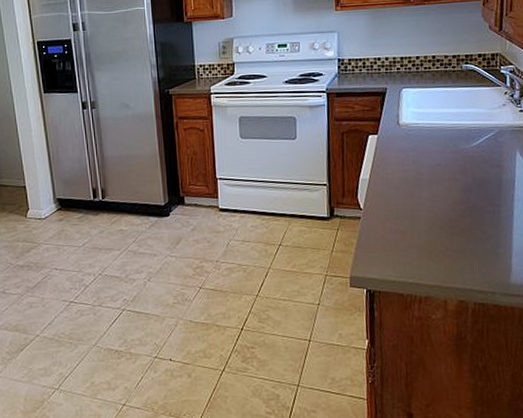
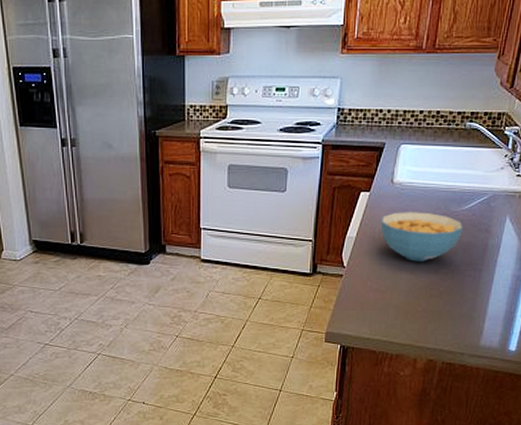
cereal bowl: none [392,151,475,200] -> present [380,212,463,262]

